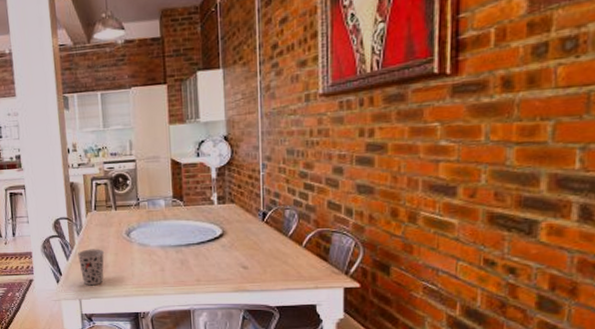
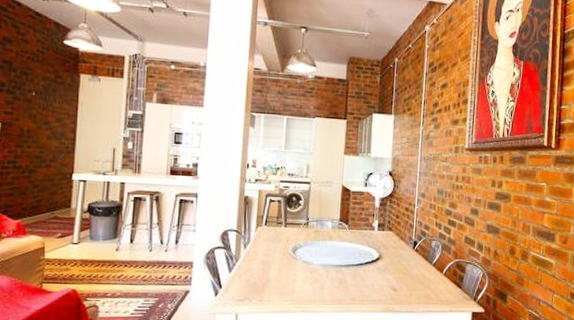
cup: present [77,249,105,286] -> none [240,263,269,300]

